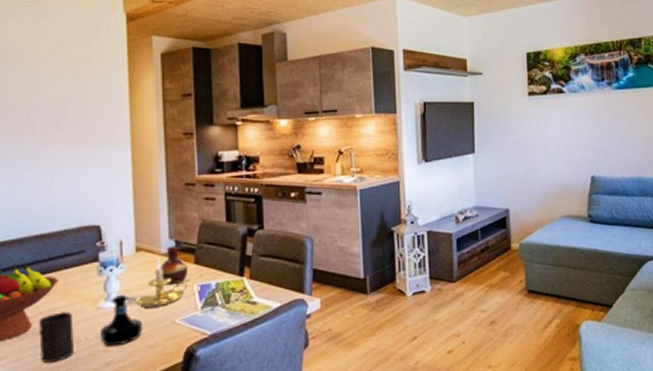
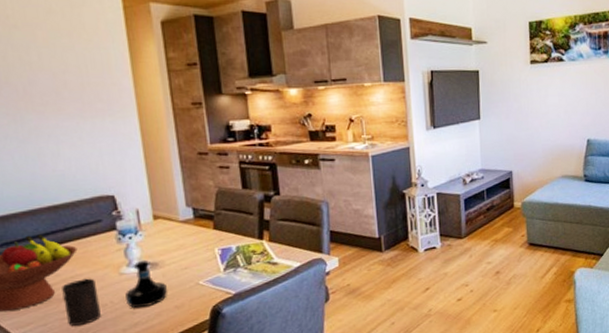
candle holder: present [134,258,191,308] -> none [157,224,211,272]
vase: present [160,245,188,285] -> none [179,213,208,250]

